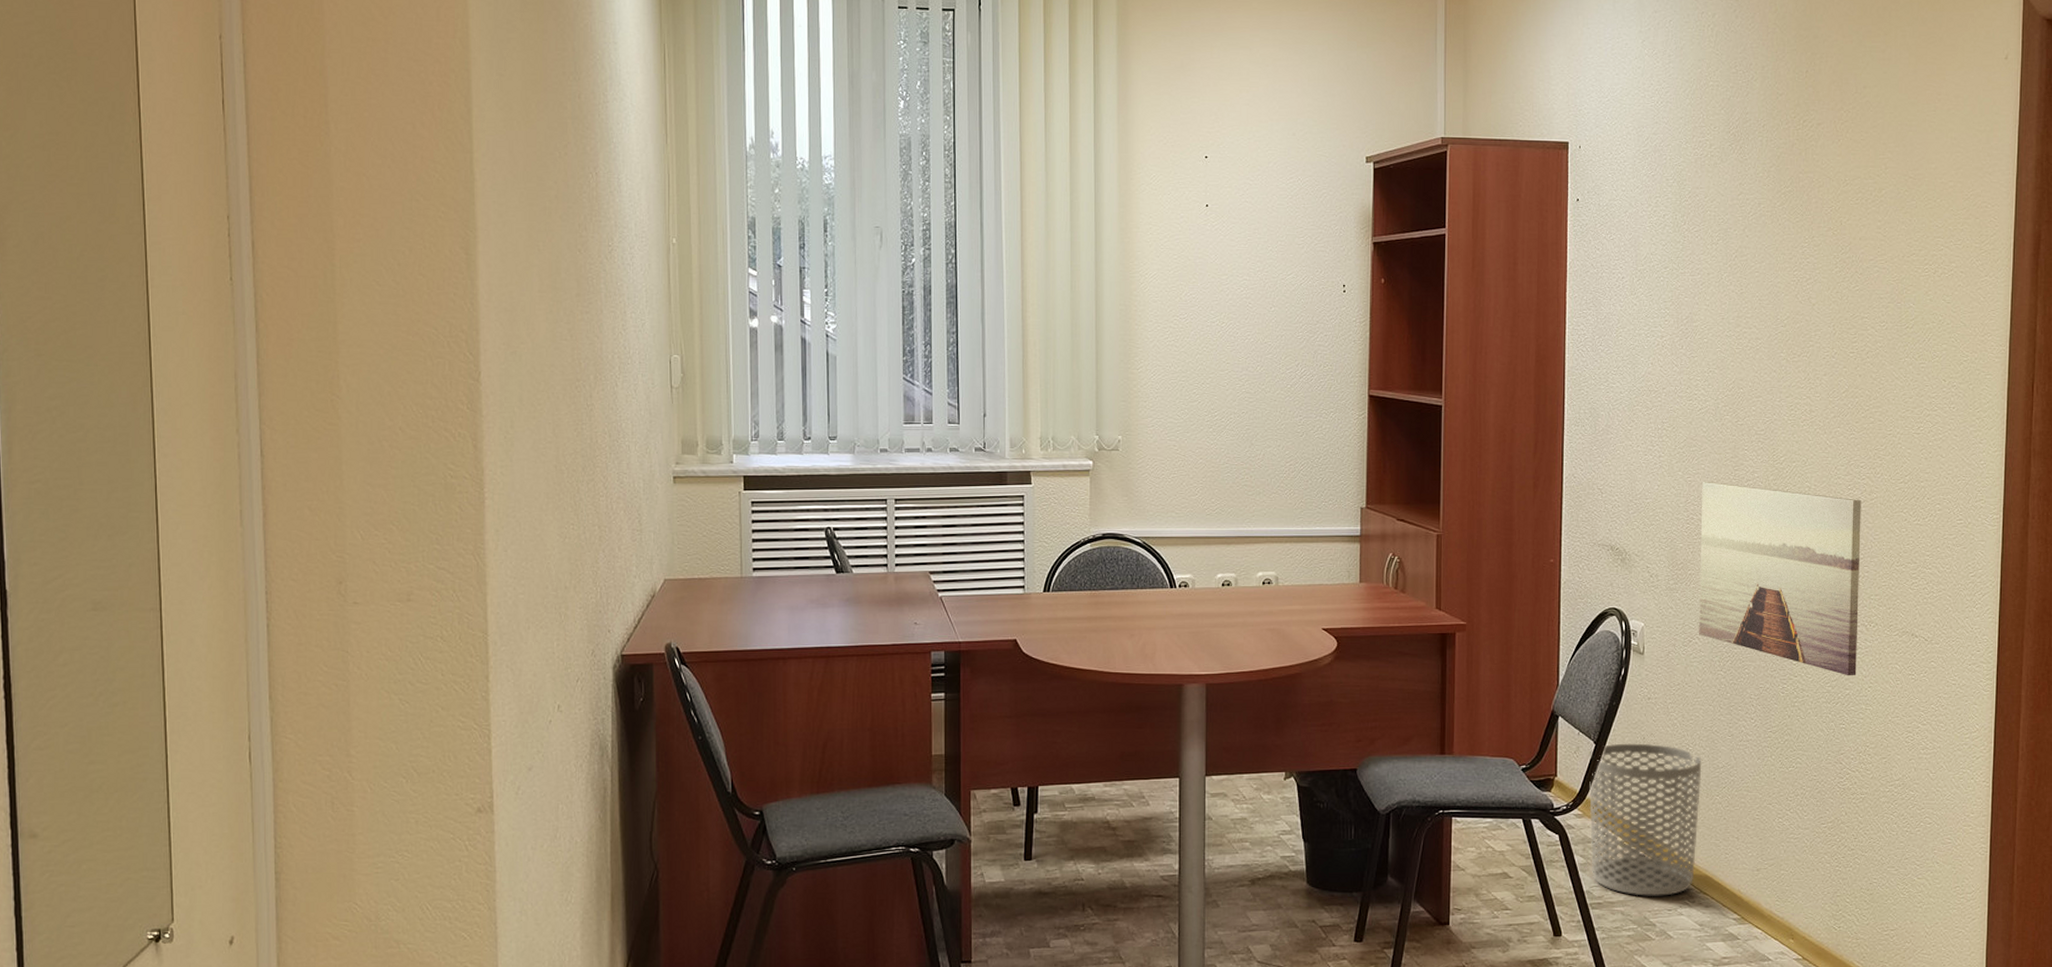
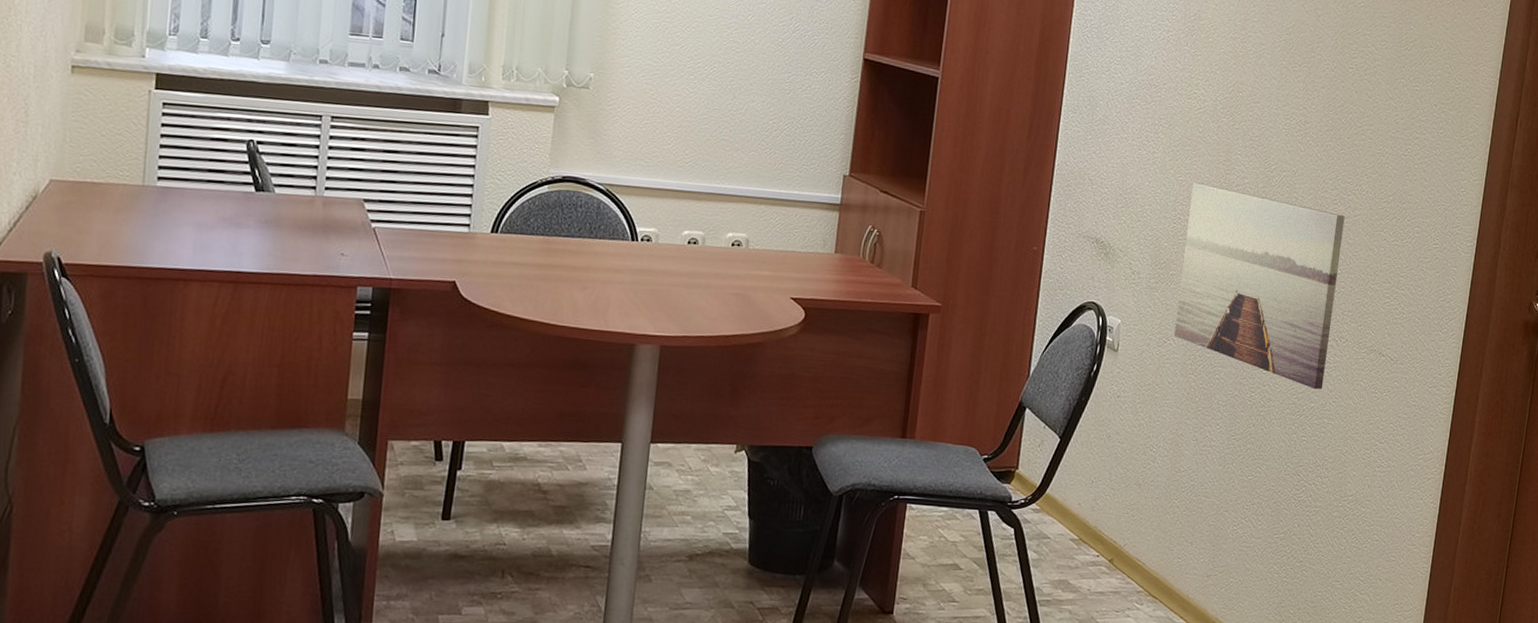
waste bin: present [1589,743,1702,896] -> none [1043,440,1165,597]

